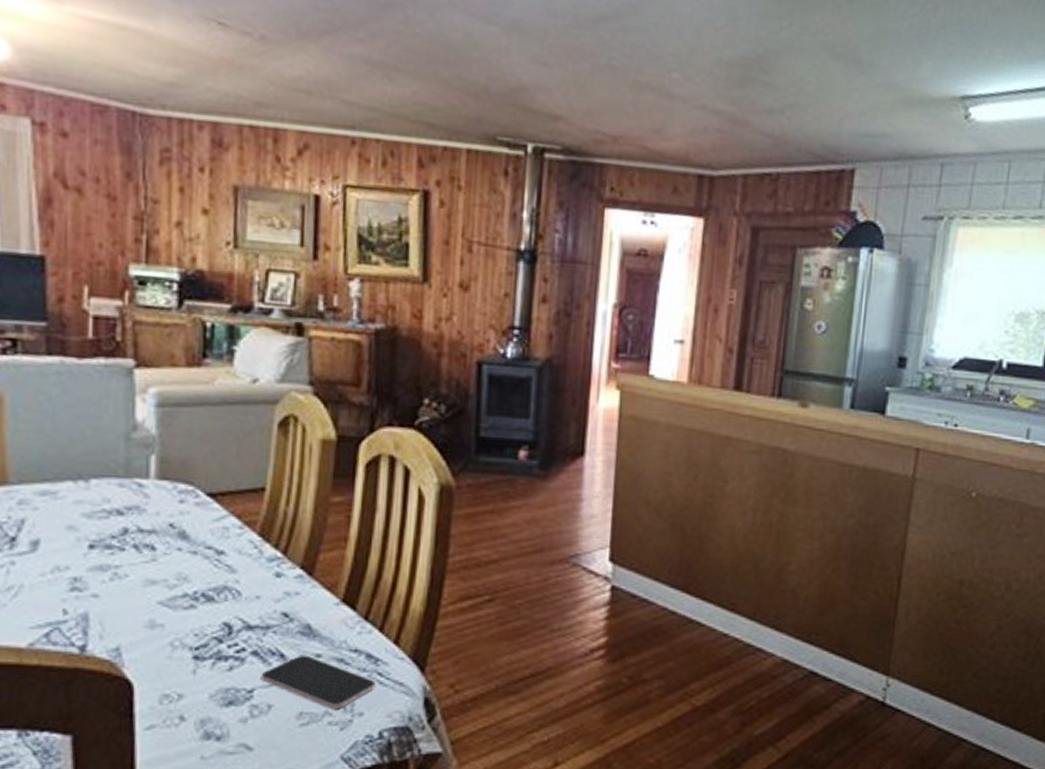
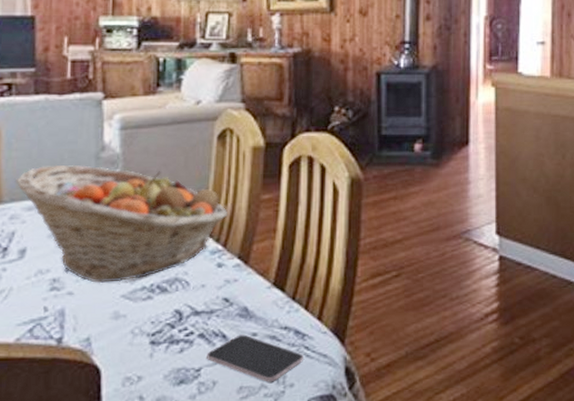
fruit basket: none [24,443,290,587] -> present [16,164,229,284]

